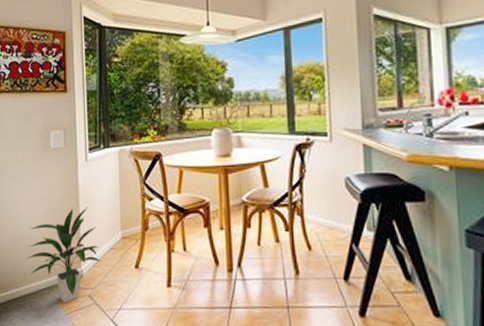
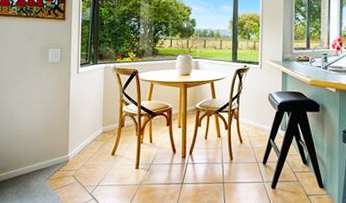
indoor plant: present [26,207,101,303] -> none [22,108,85,182]

